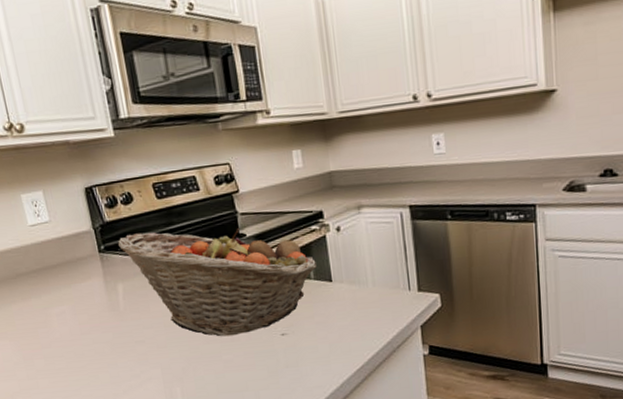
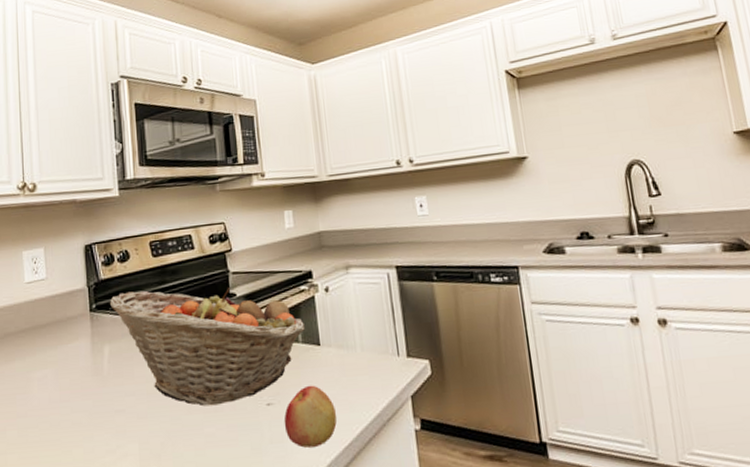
apple: none [298,317,349,371] -> present [284,385,337,448]

